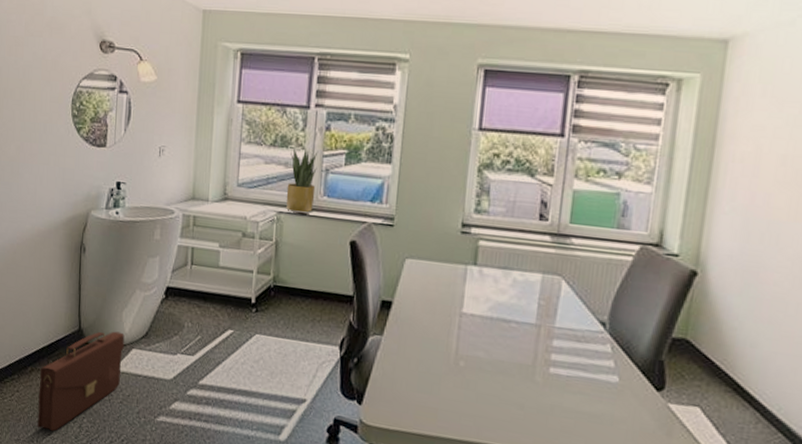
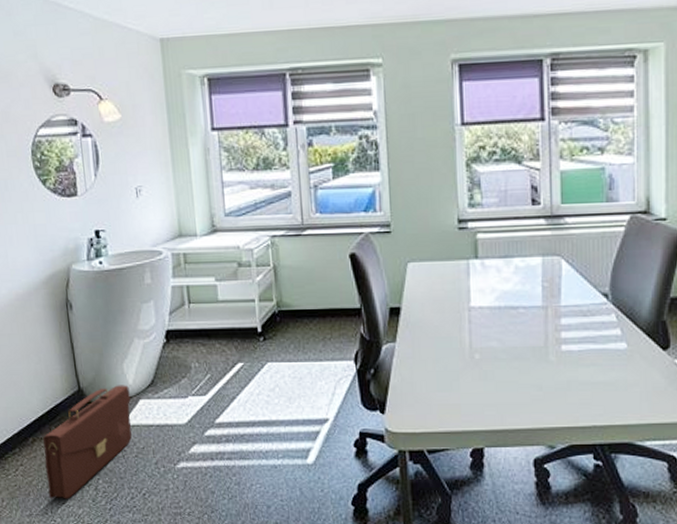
planter: present [286,147,319,213] -> none [275,166,307,233]

